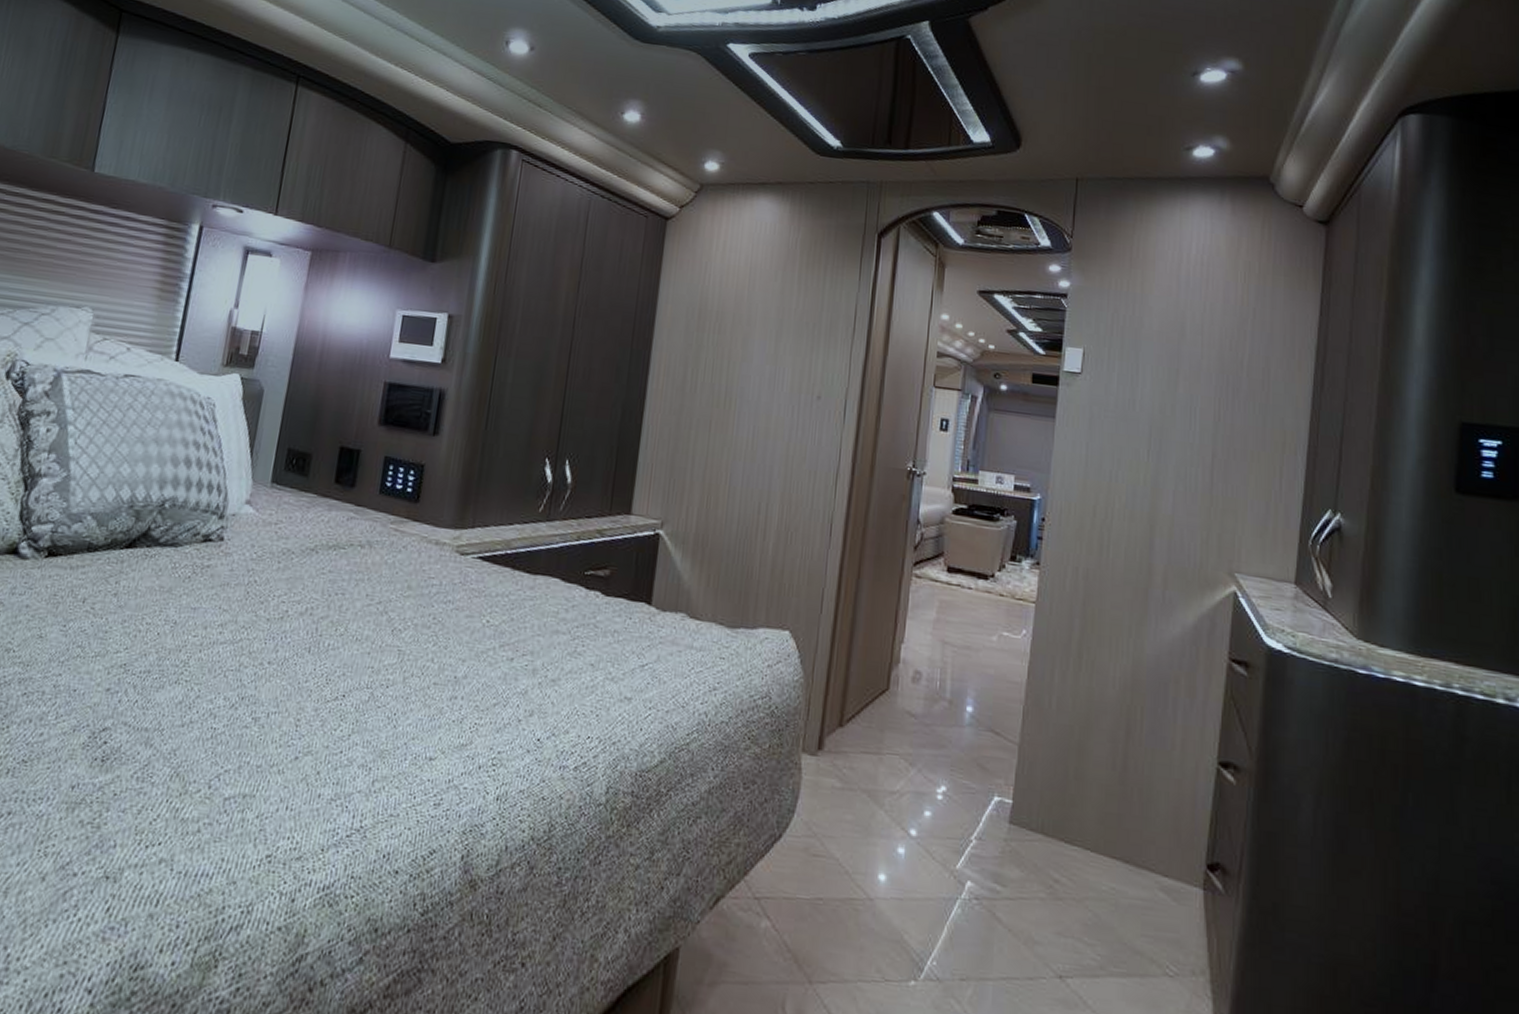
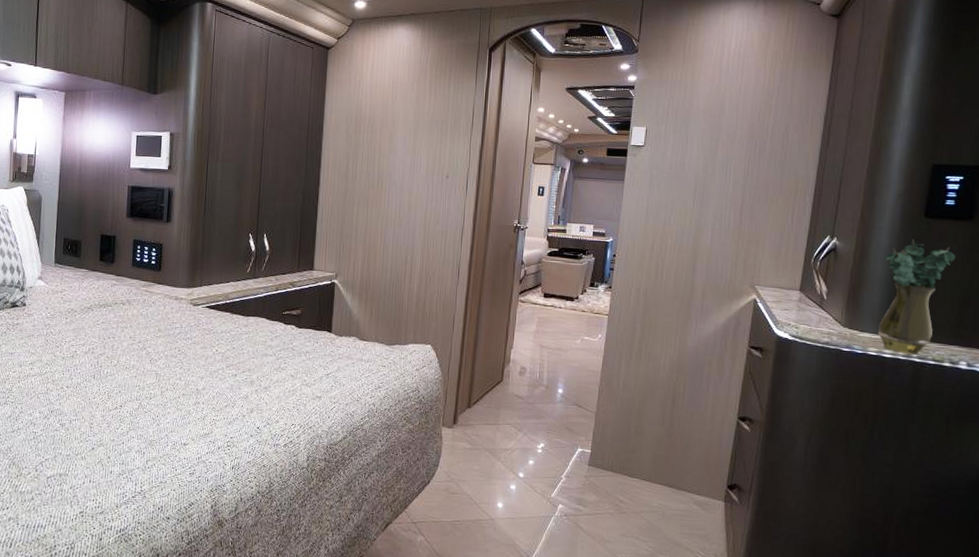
vase: none [1403,521,1501,685] -> present [878,239,956,355]

